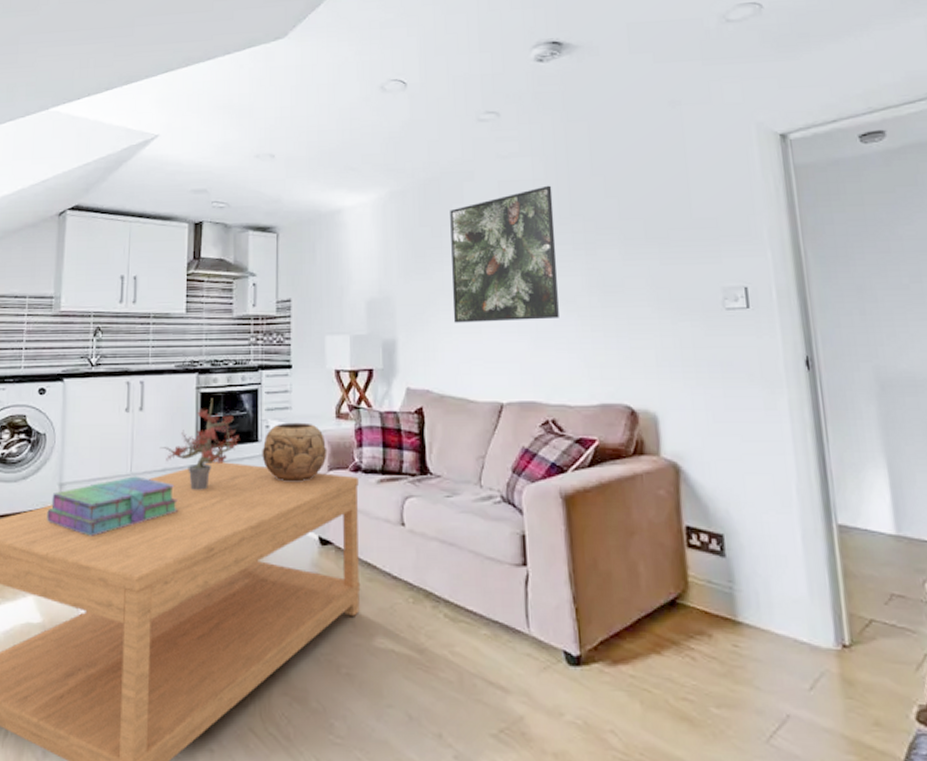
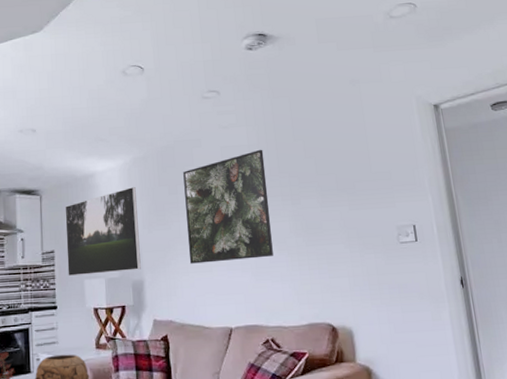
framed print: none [305,227,394,331] -> present [65,187,141,277]

